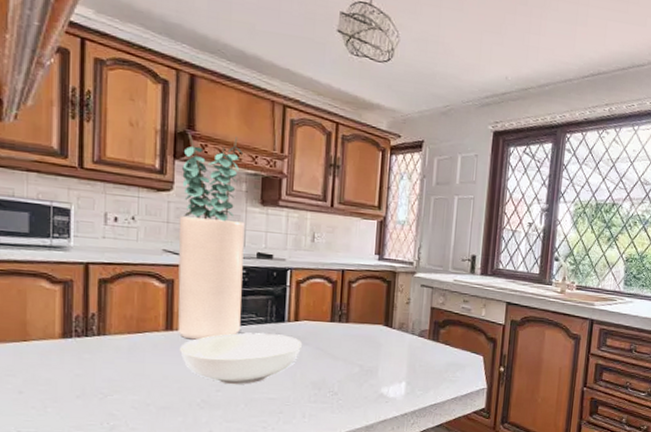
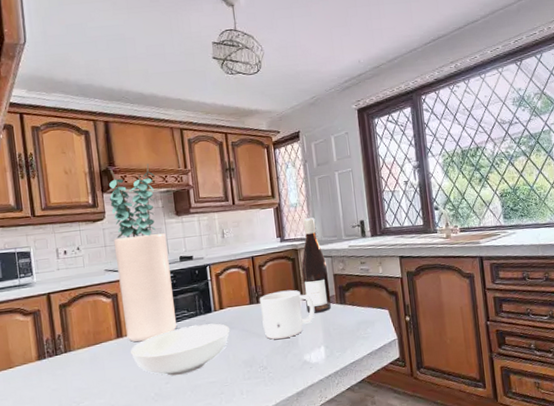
mug: none [341,313,404,366] -> present [259,289,315,340]
bottle: none [393,240,426,347] -> present [301,218,332,314]

